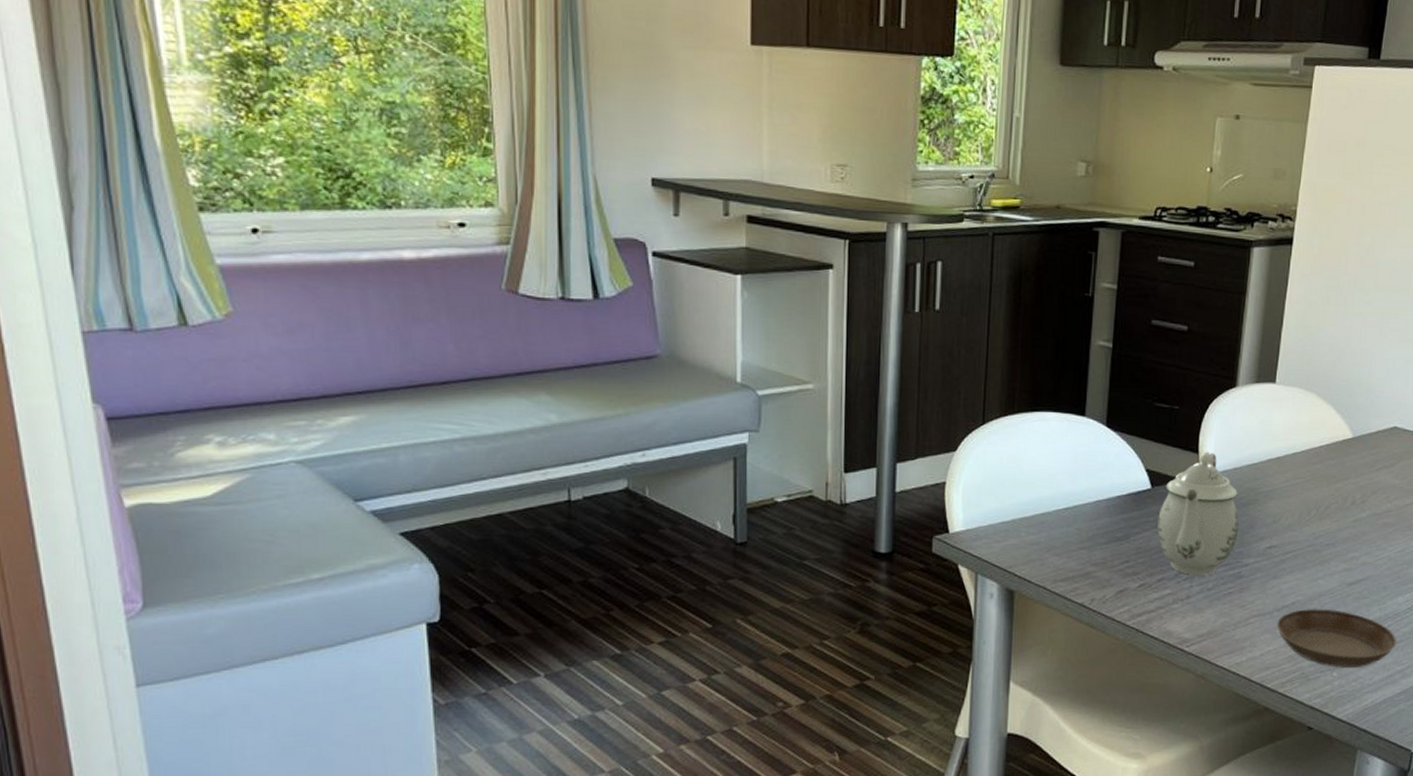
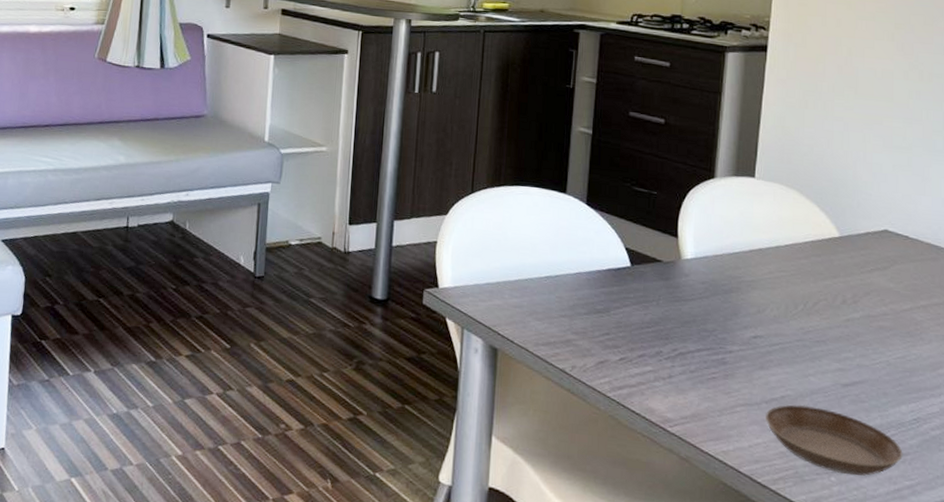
teapot: present [1157,452,1240,576] -> none [637,236,722,358]

